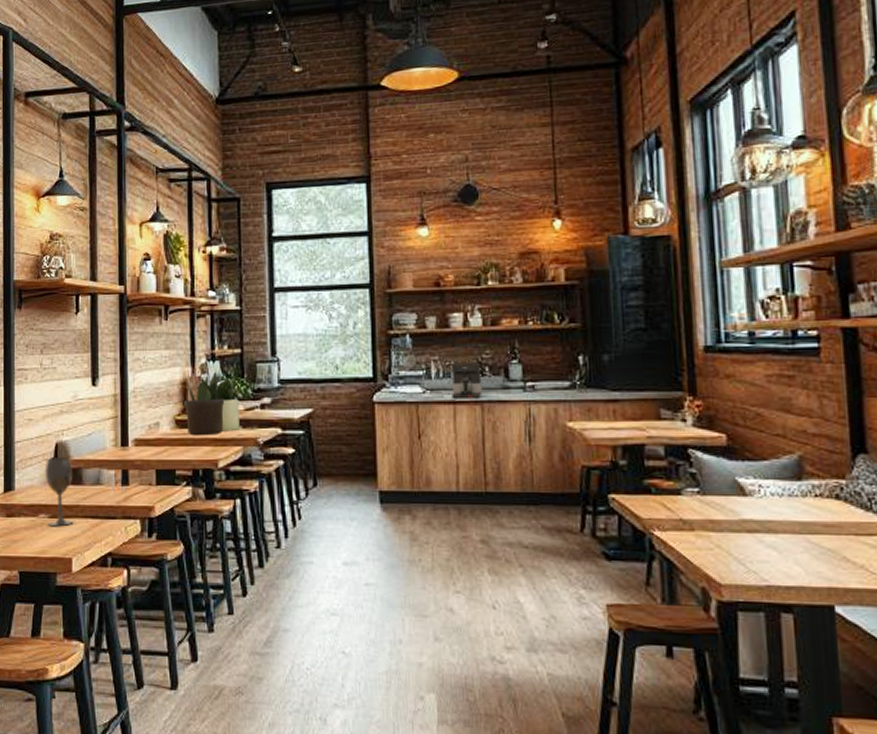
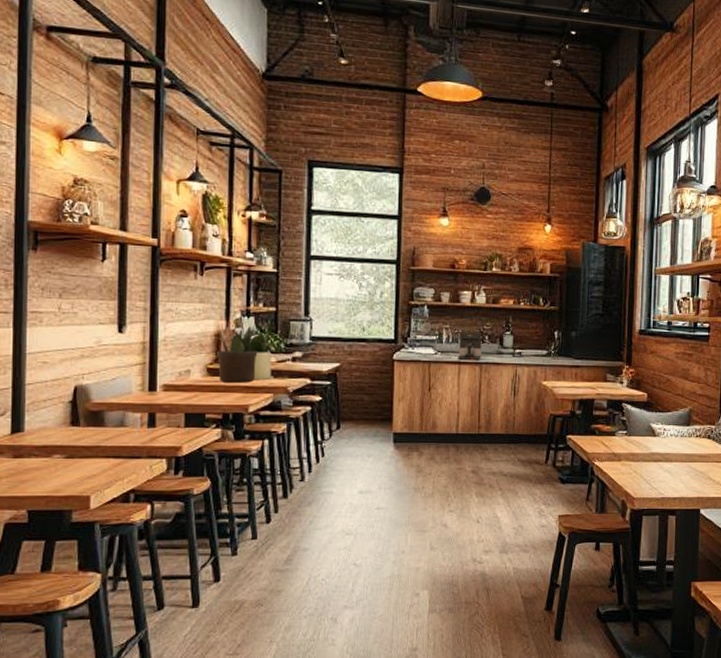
wine glass: present [45,456,74,527] -> none [61,399,93,467]

